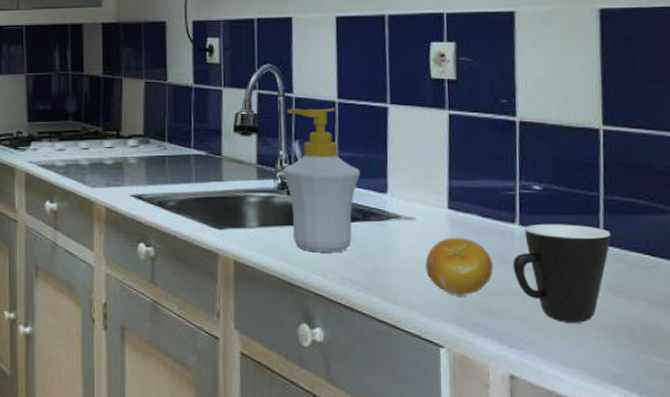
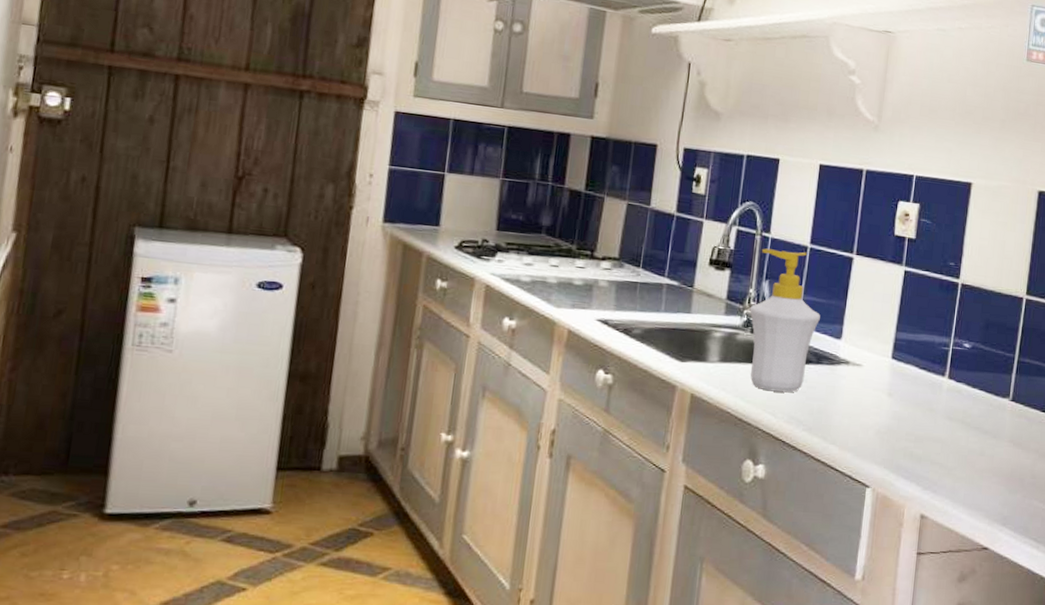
fruit: present [425,237,493,295] -> none [864,385,922,440]
mug: present [512,223,612,323] -> none [937,378,1019,470]

